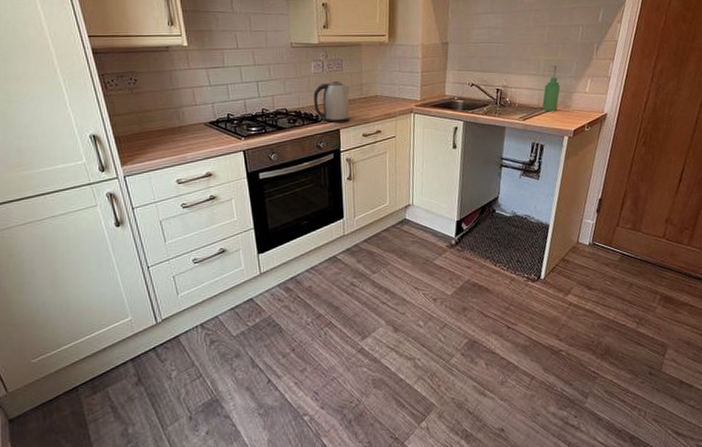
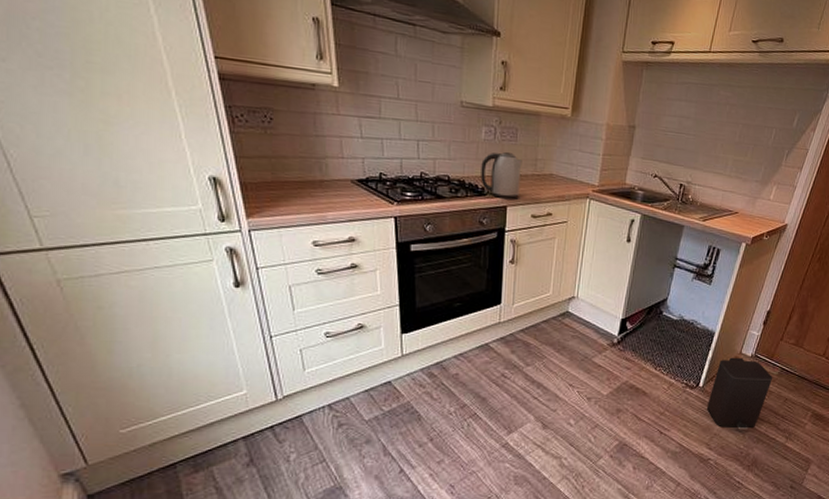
soap dispenser: present [542,64,561,112] -> none [723,165,749,216]
pedal bin: none [551,247,615,319] -> present [707,357,773,430]

